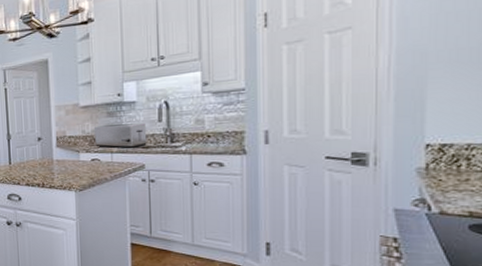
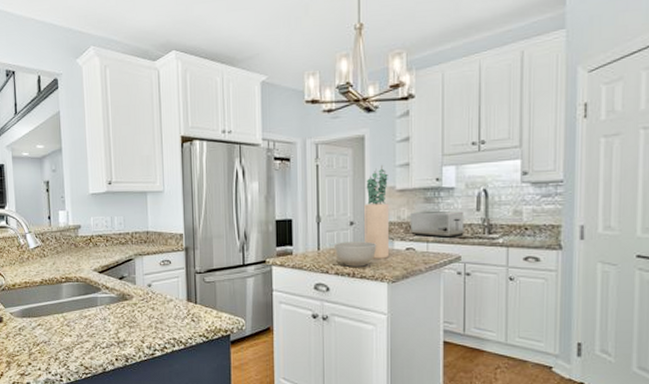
bowl: none [23,154,64,178] -> present [333,241,377,267]
vase: none [49,85,76,171] -> present [363,165,390,260]

